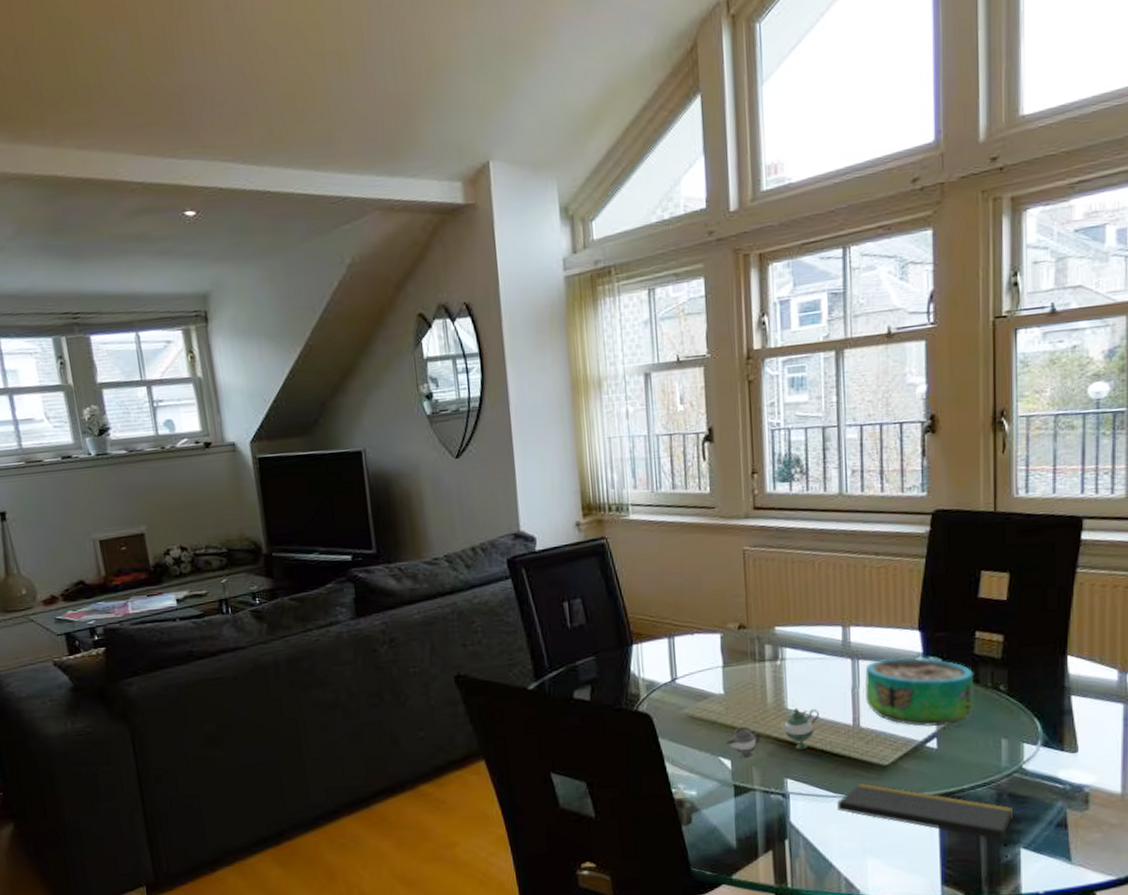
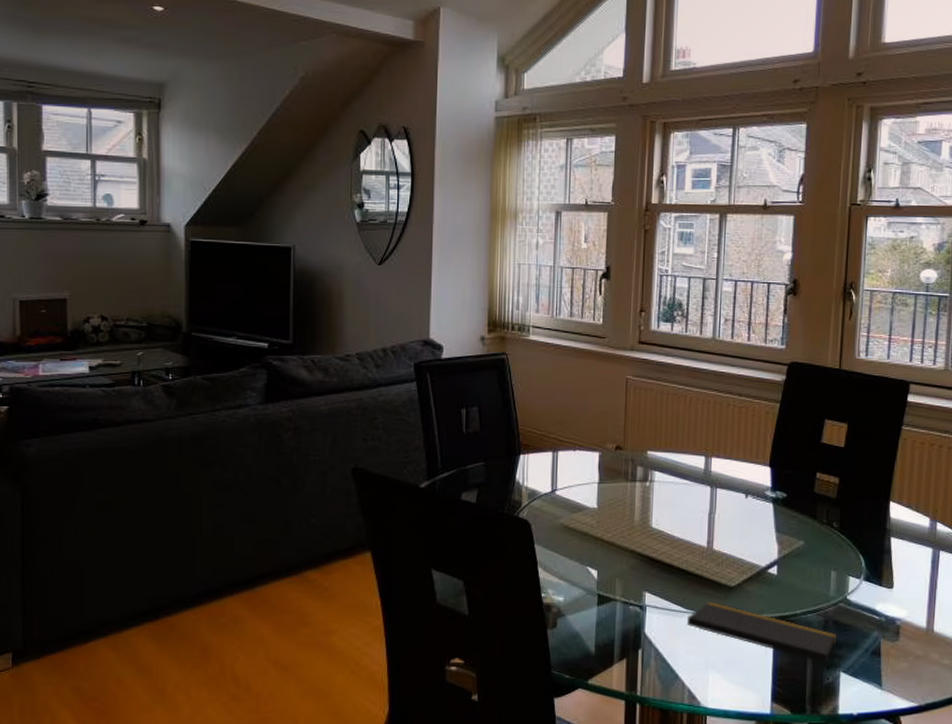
teapot: present [725,708,820,758] -> none [594,527,680,569]
decorative bowl: present [864,657,975,727] -> none [719,490,813,554]

